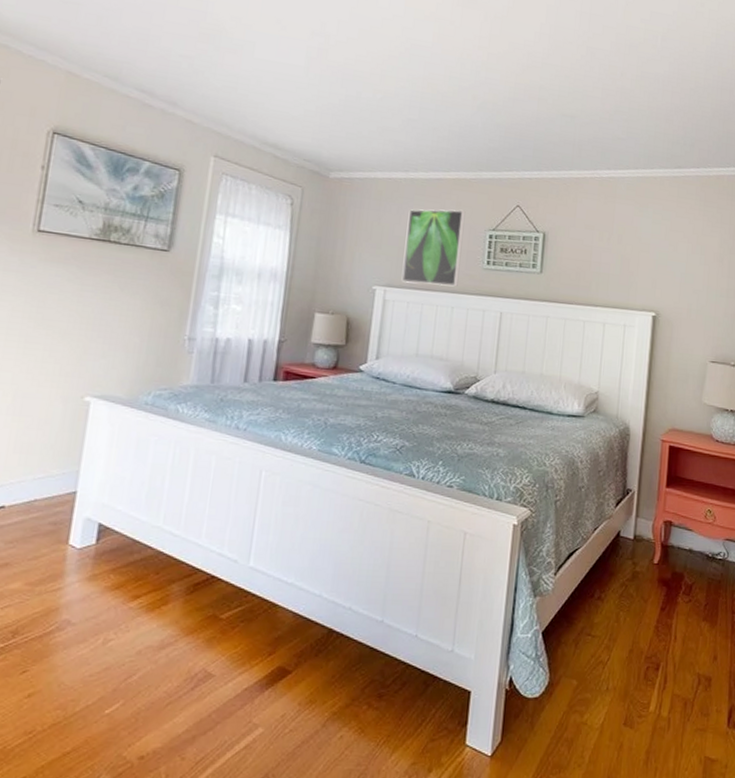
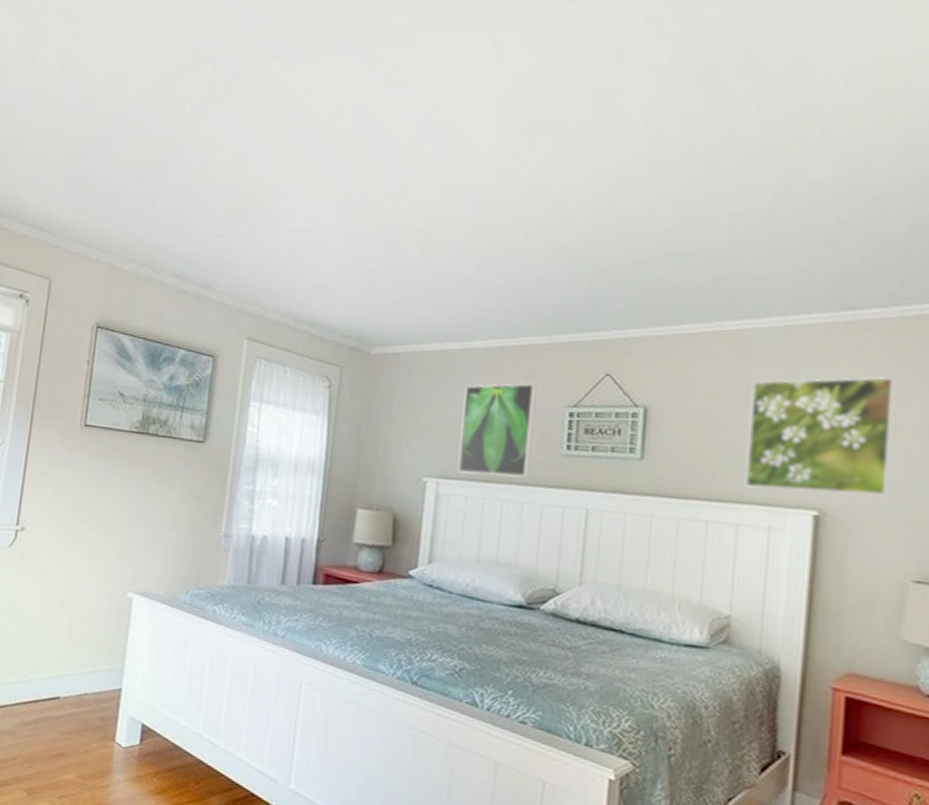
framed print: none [609,216,703,302] -> present [744,376,895,496]

